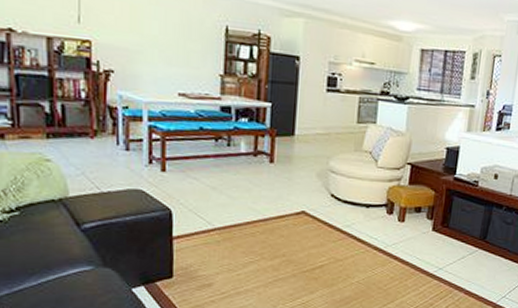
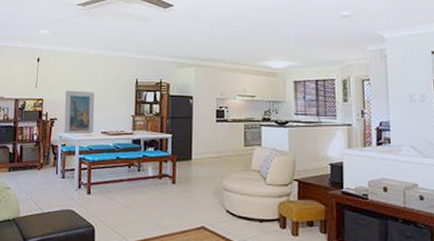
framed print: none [124,31,169,98] -> present [63,90,95,136]

